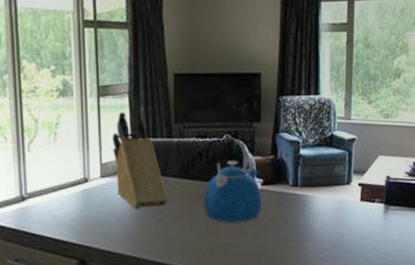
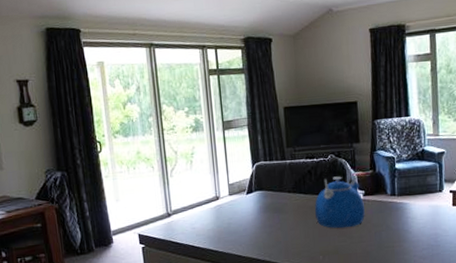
knife block: present [112,111,168,209] -> none [236,141,285,220]

